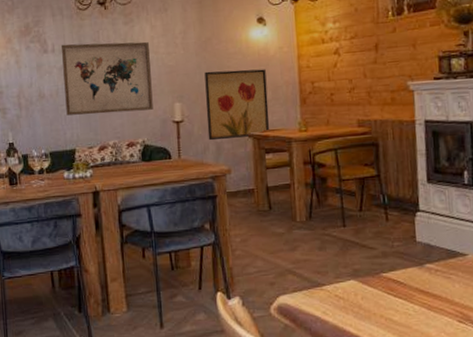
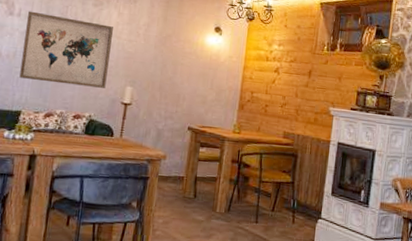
wall art: present [204,69,270,141] -> none [151,64,214,129]

